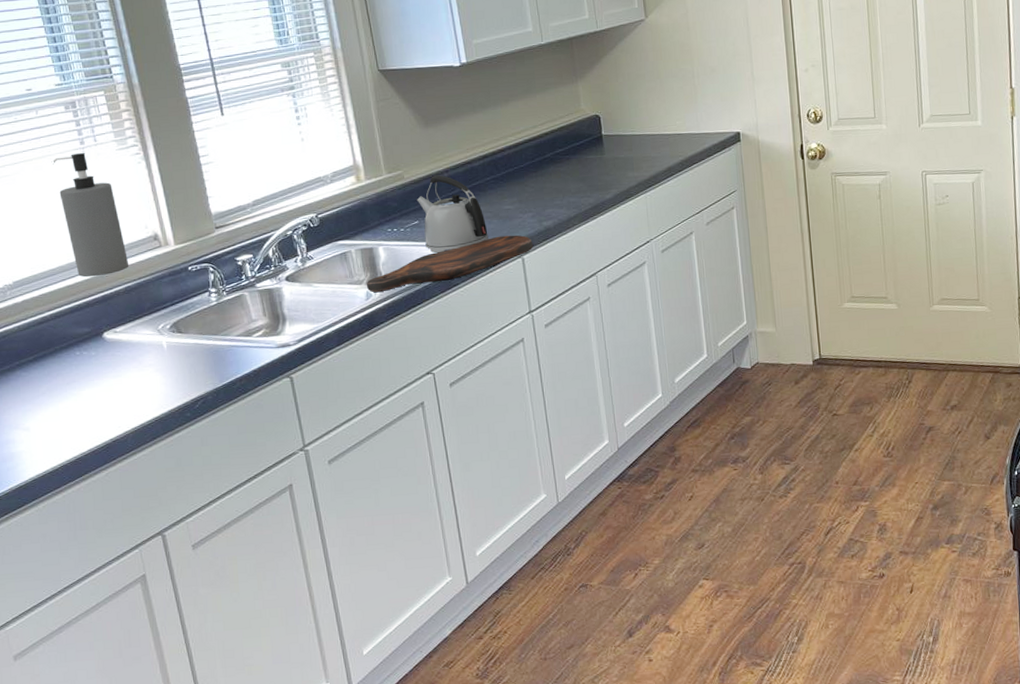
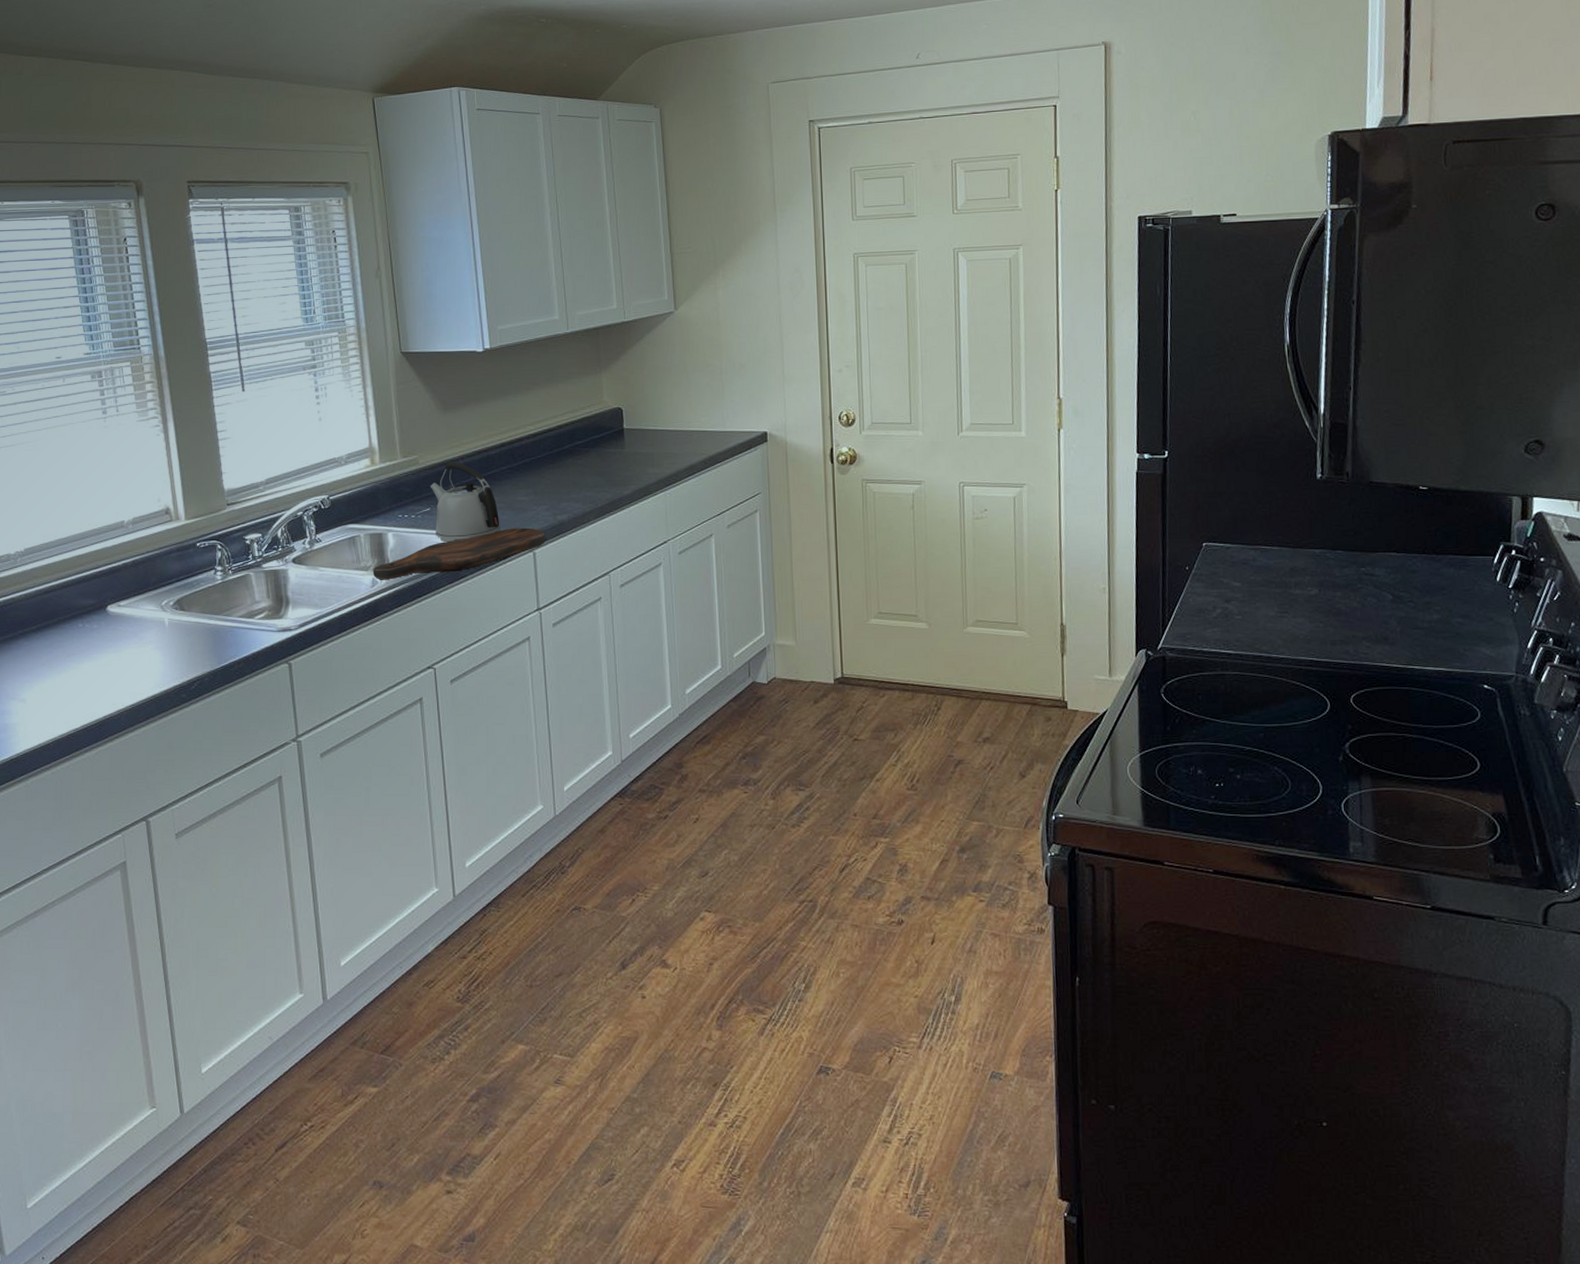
soap dispenser: present [51,153,129,278] -> none [73,423,139,548]

